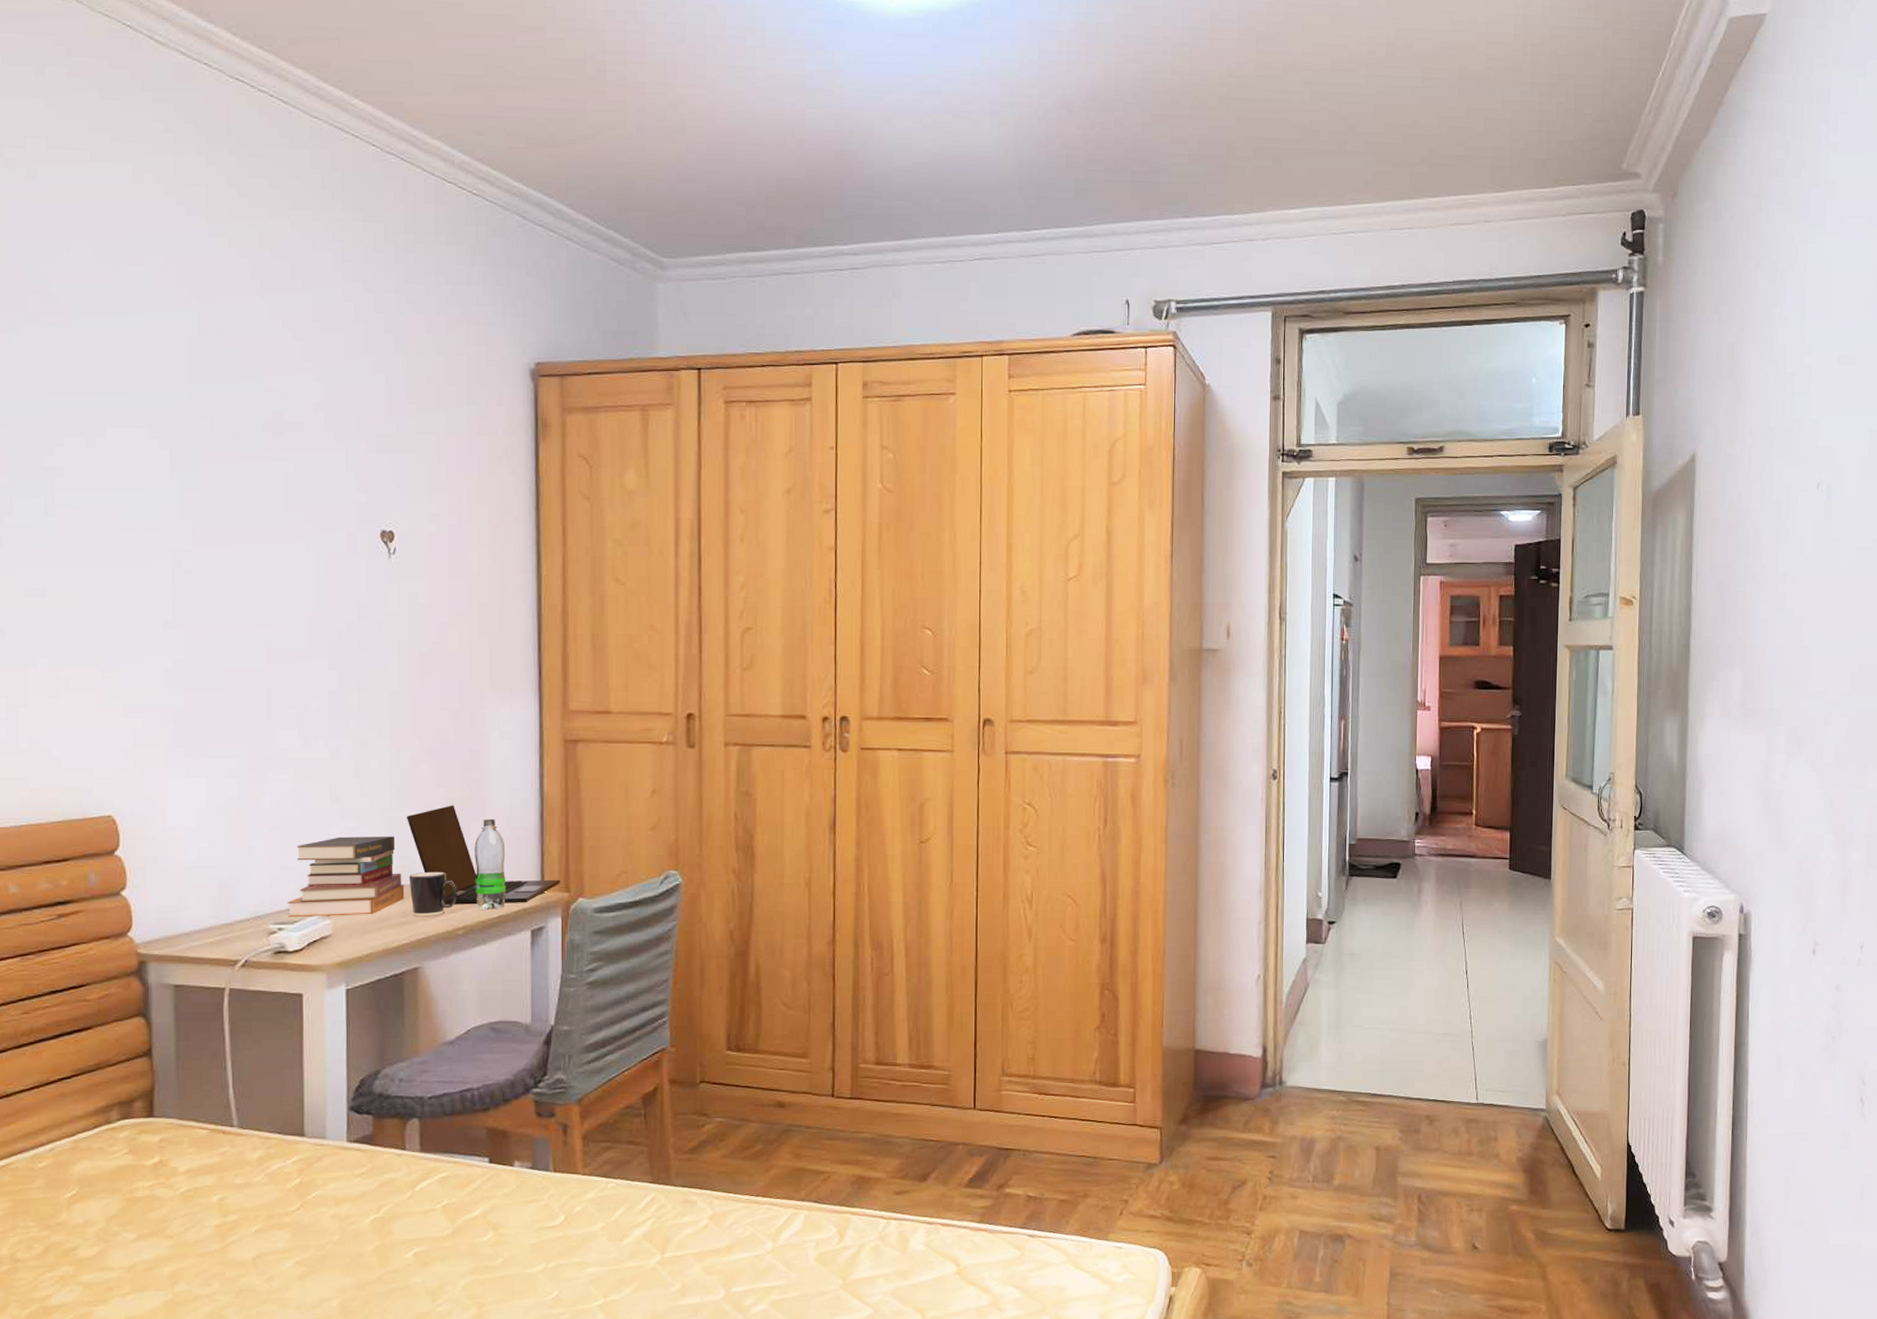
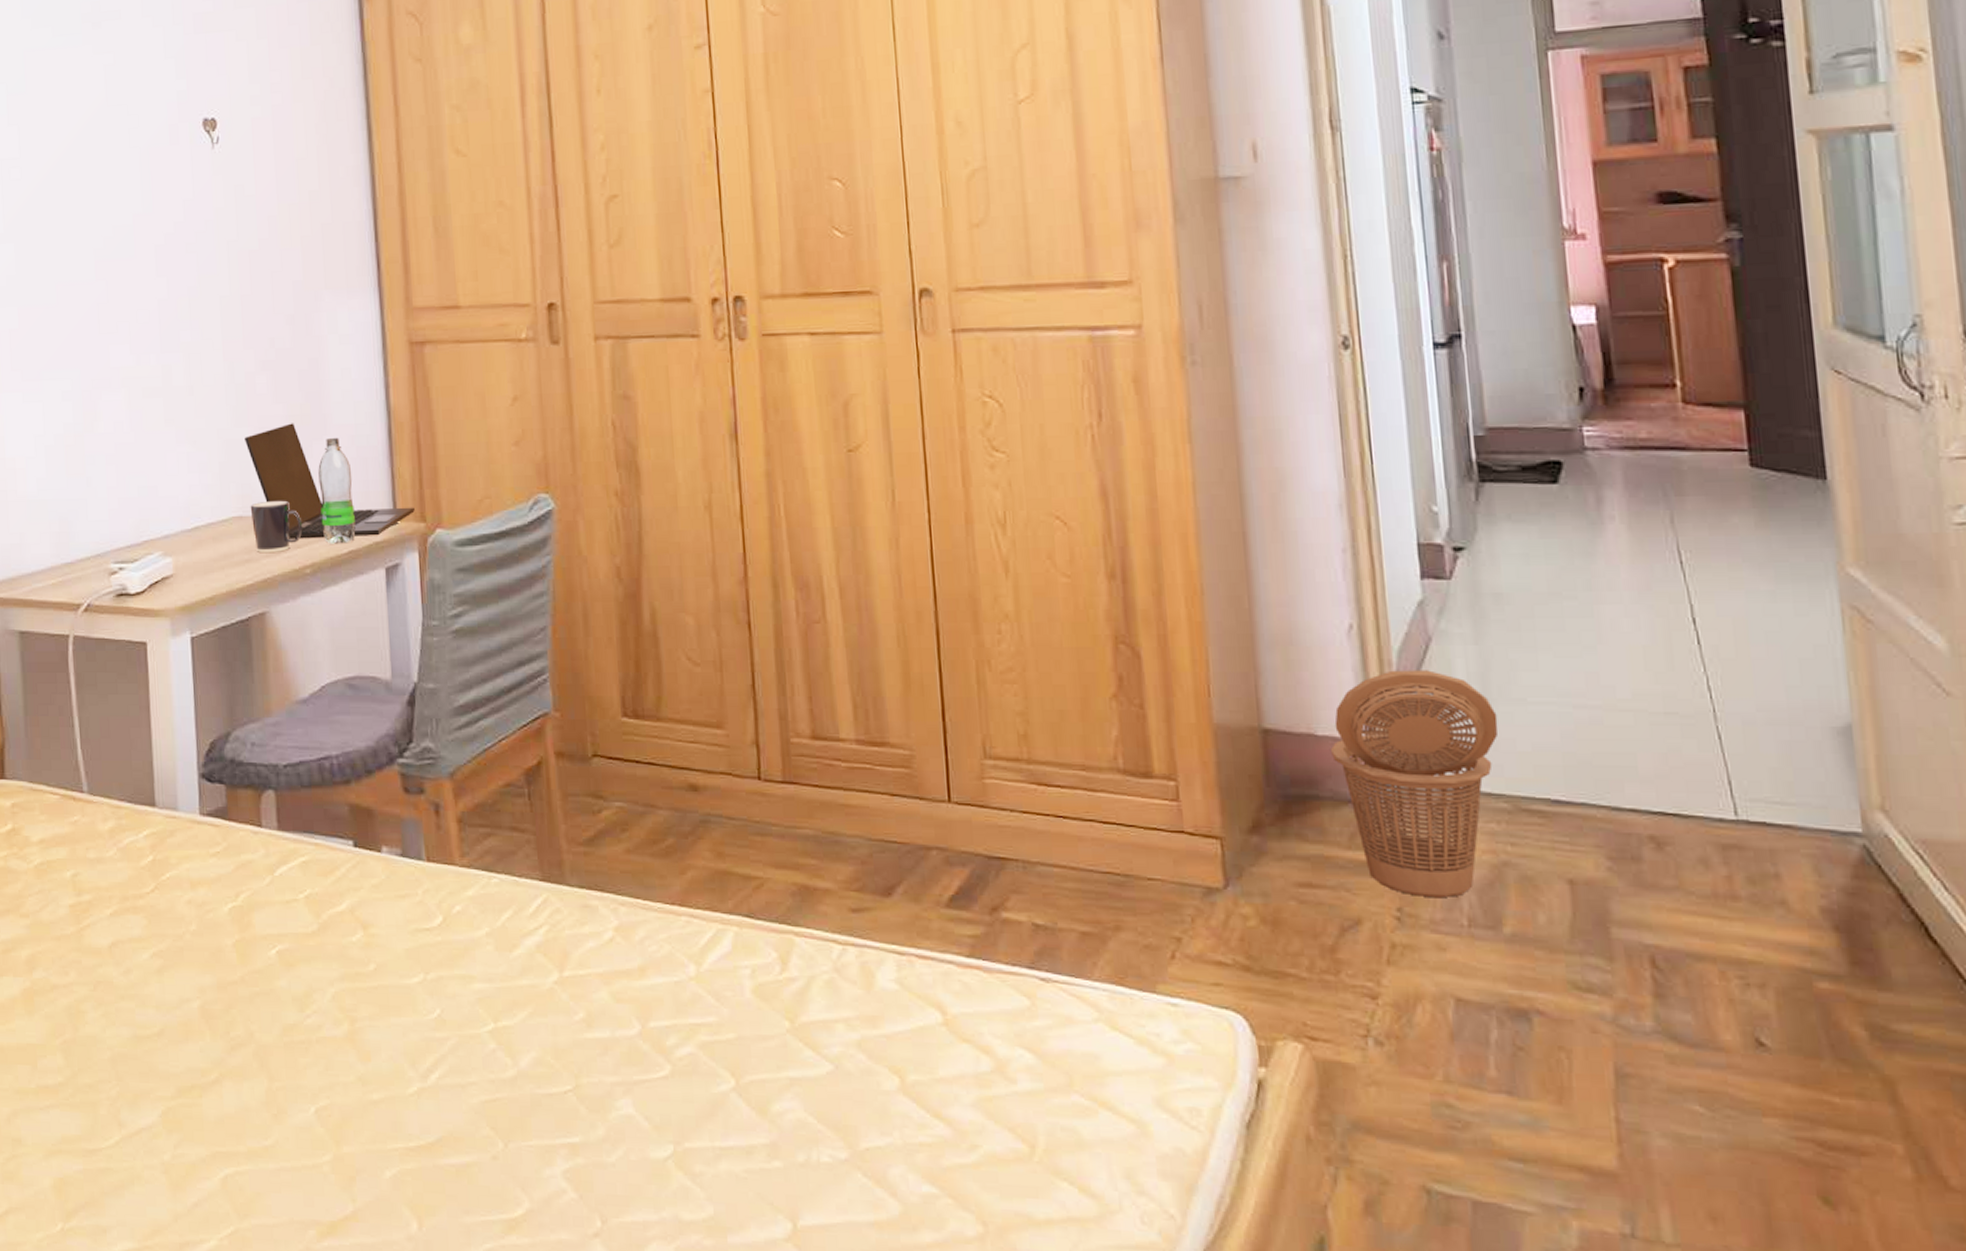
books: present [288,836,404,918] -> none [127,461,246,556]
laundry basket: none [1237,1007,1344,1163] -> present [1330,670,1499,899]

